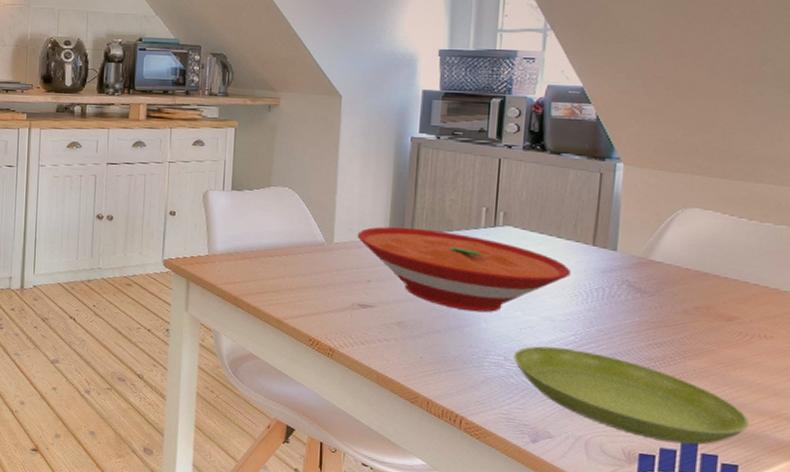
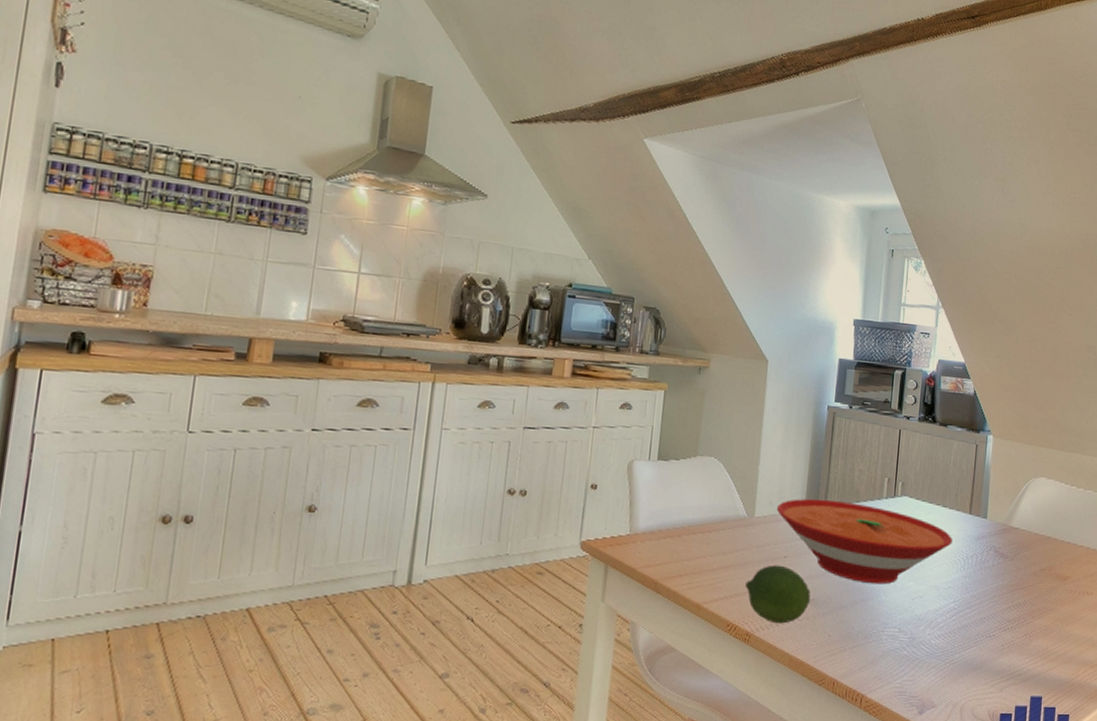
fruit: none [327,287,398,343] -> present [745,565,811,624]
saucer: present [514,346,750,445] -> none [907,615,1077,700]

